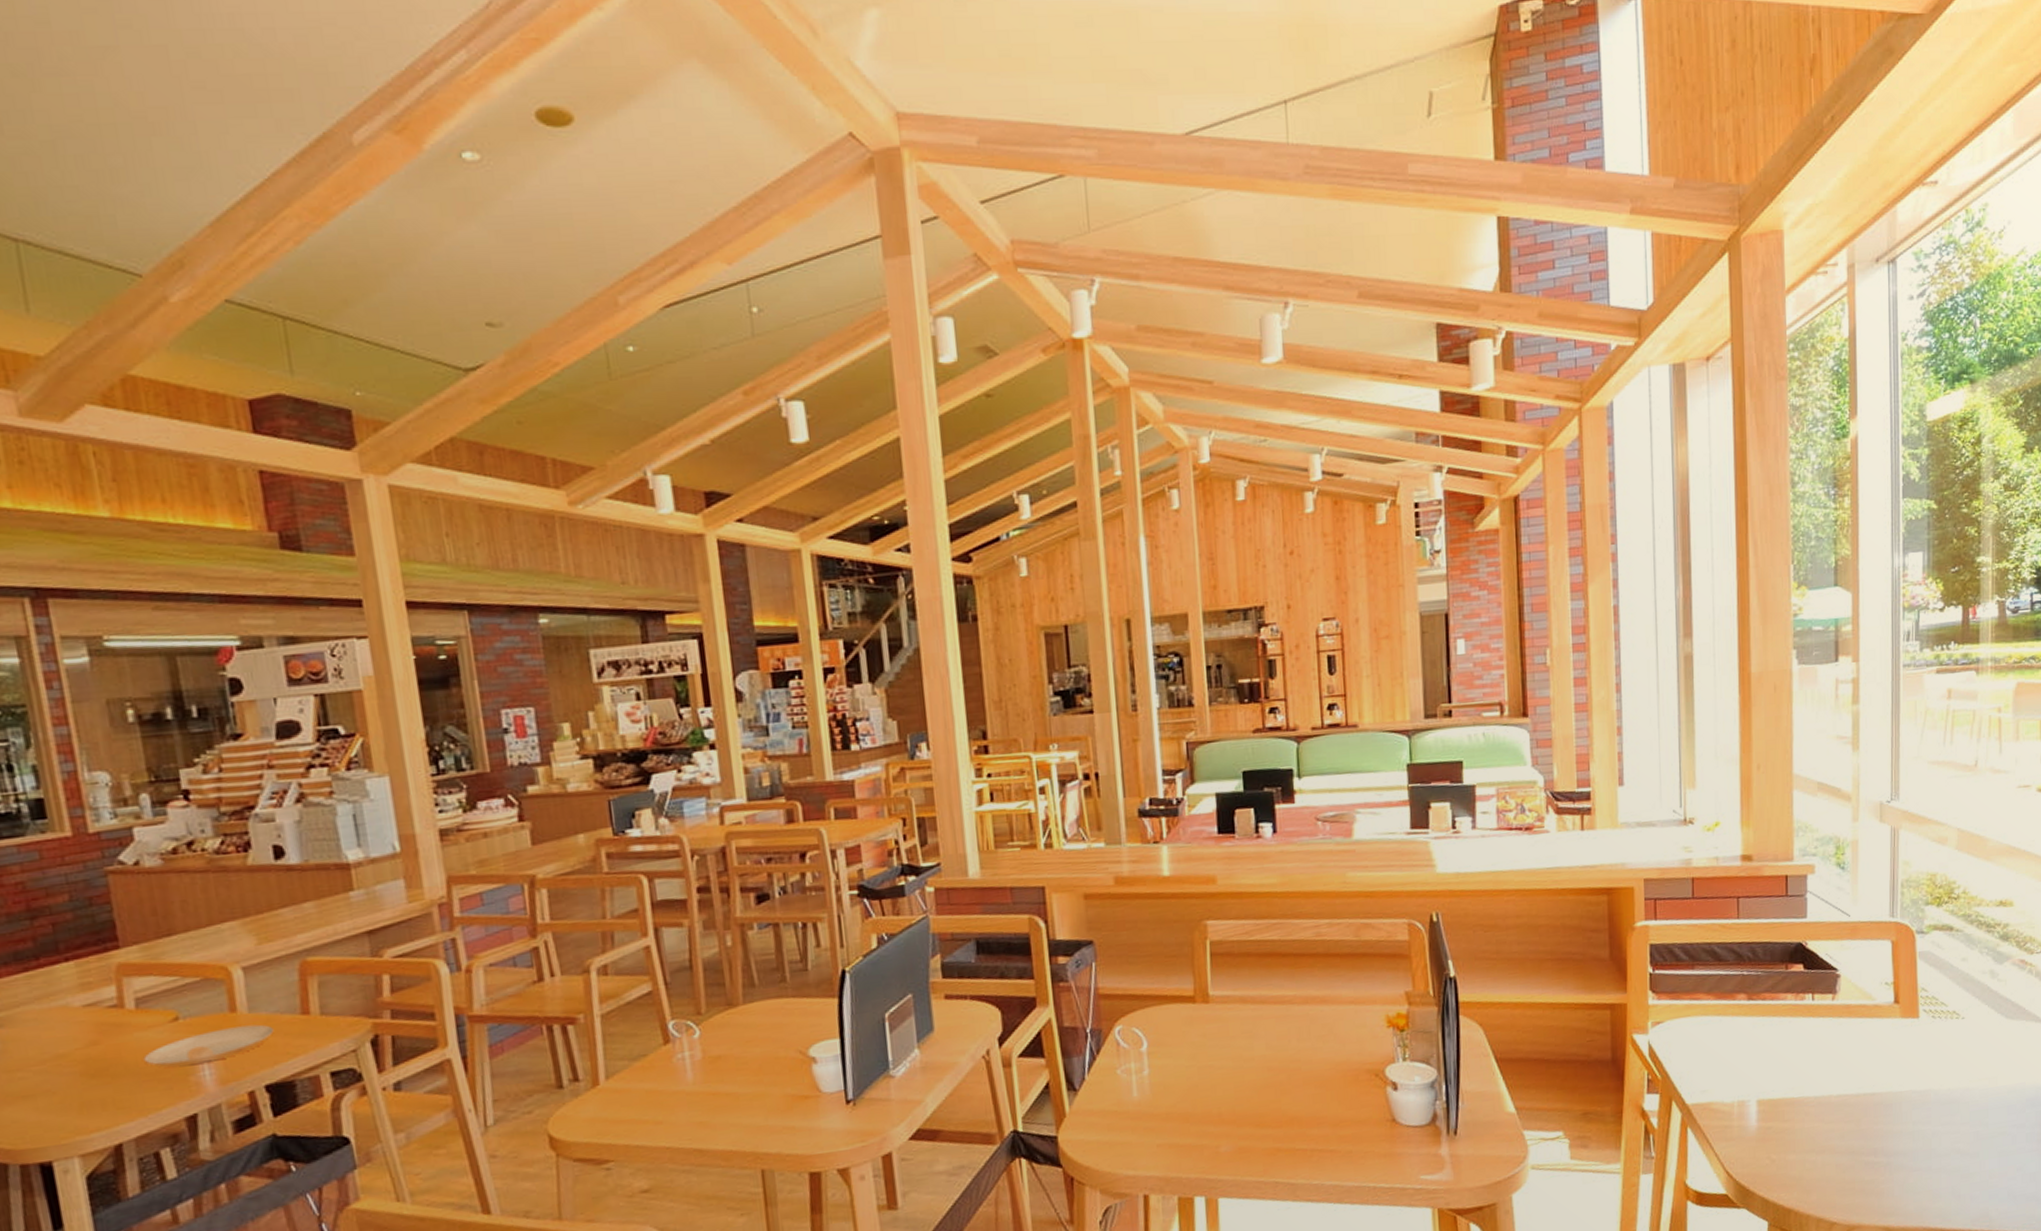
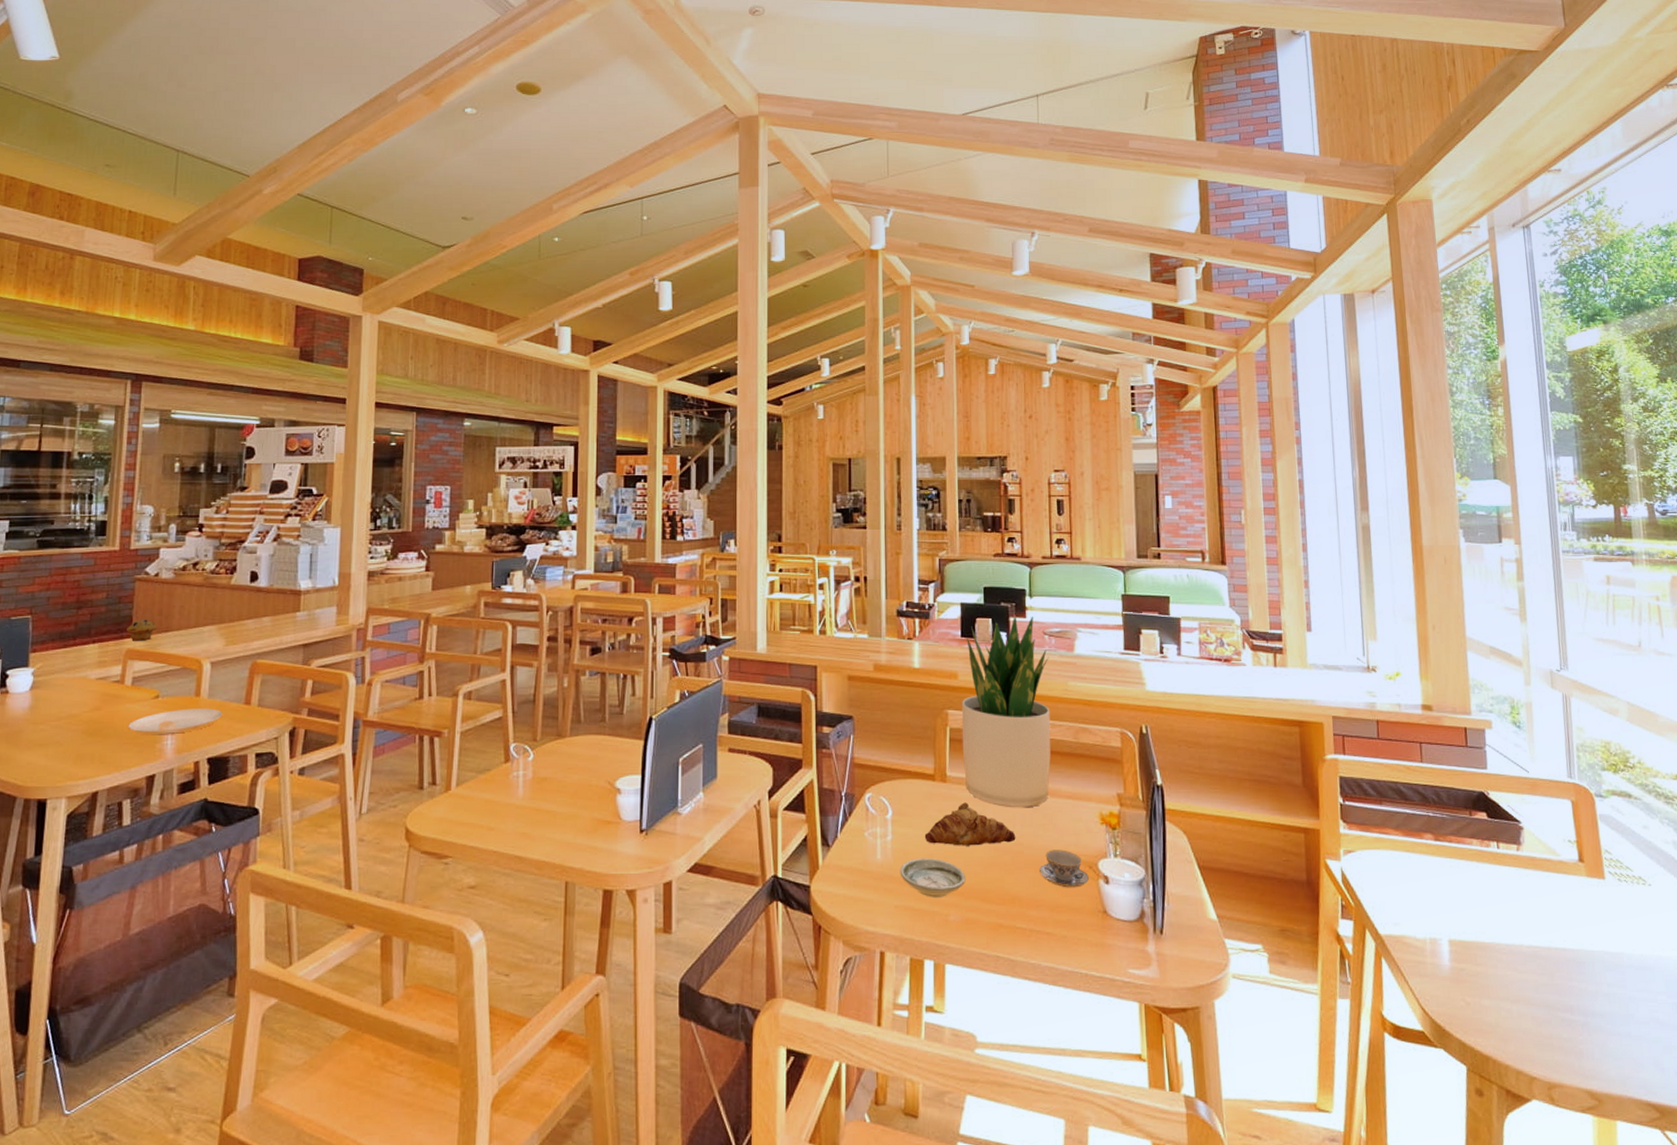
muffin: none [110,922,155,953] -> present [126,619,158,641]
saucer: none [1160,1088,1237,1131] -> present [900,857,966,897]
croissant: none [1186,1022,1292,1073] -> present [924,802,1016,846]
planter: none [1223,801,1329,1022] -> present [961,617,1051,808]
teacup: none [1320,1060,1375,1101] -> present [1039,850,1089,888]

